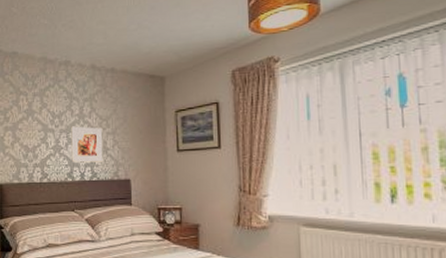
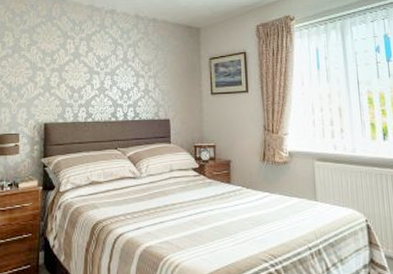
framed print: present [71,126,103,163] -> none [115,69,145,103]

